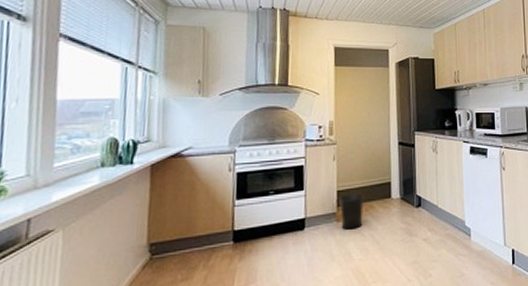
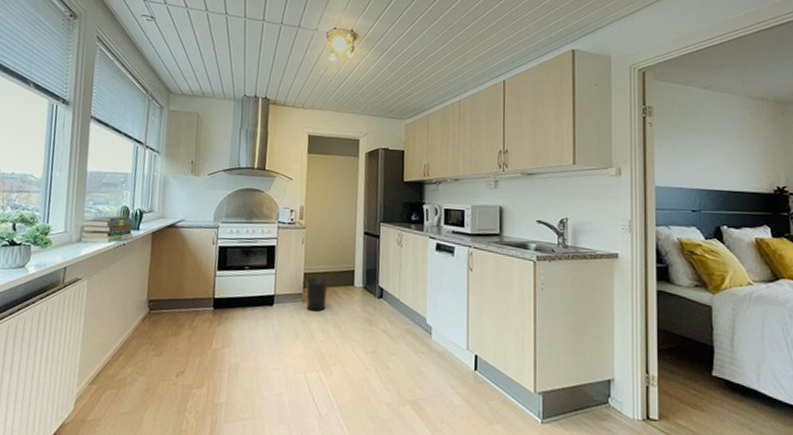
books: none [50,149,127,186] -> present [80,215,135,244]

